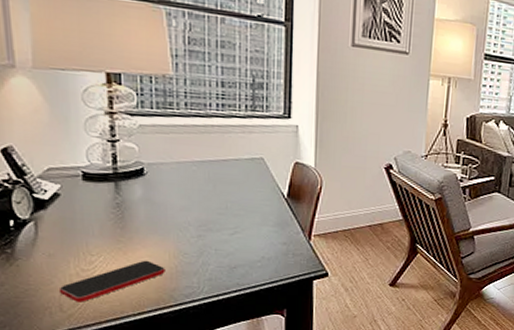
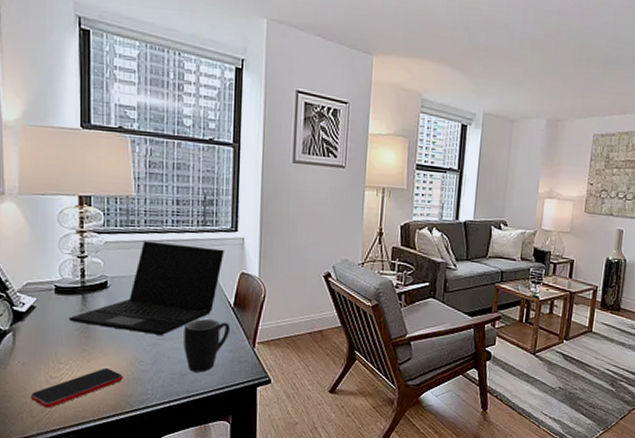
laptop: none [100,125,277,226] -> present [68,241,225,335]
mug: none [233,210,284,265] -> present [184,319,231,372]

